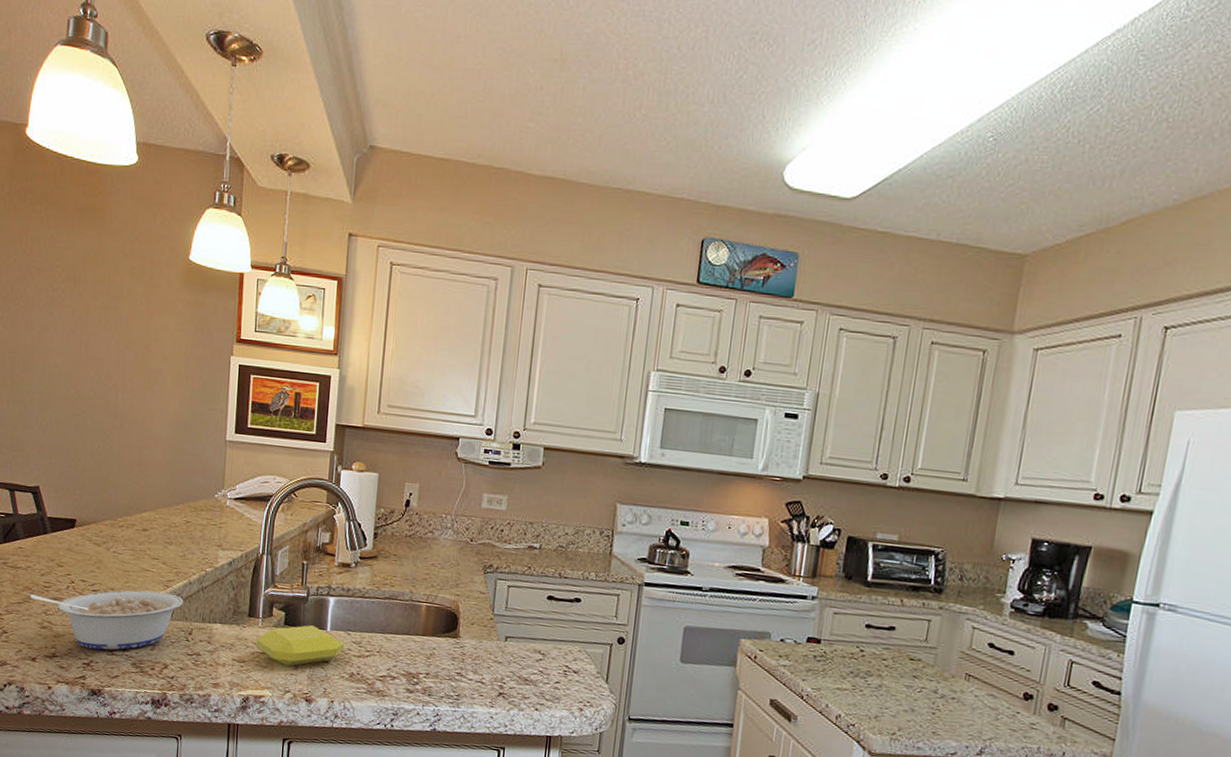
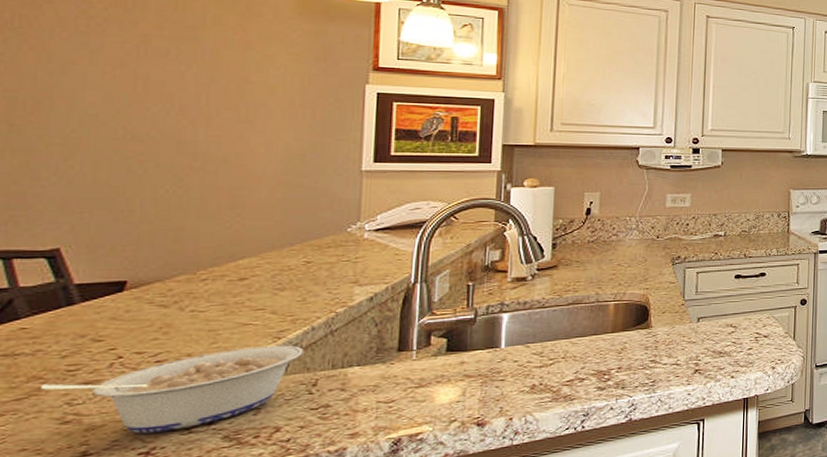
soap bar: present [256,625,345,667] -> none [409,346,523,395]

